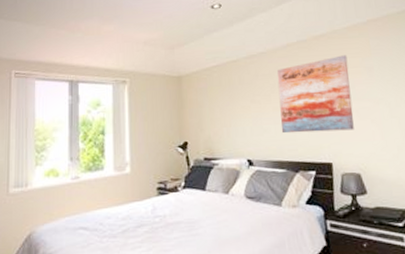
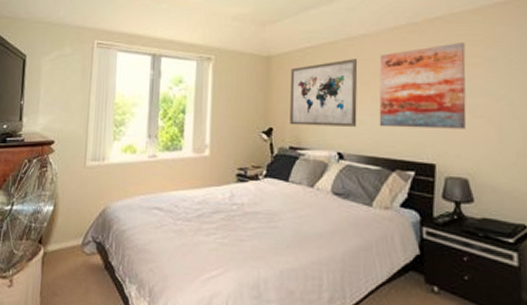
wall art: none [200,74,262,138] -> present [290,59,358,127]

